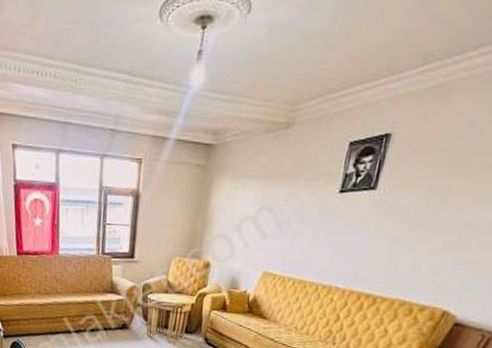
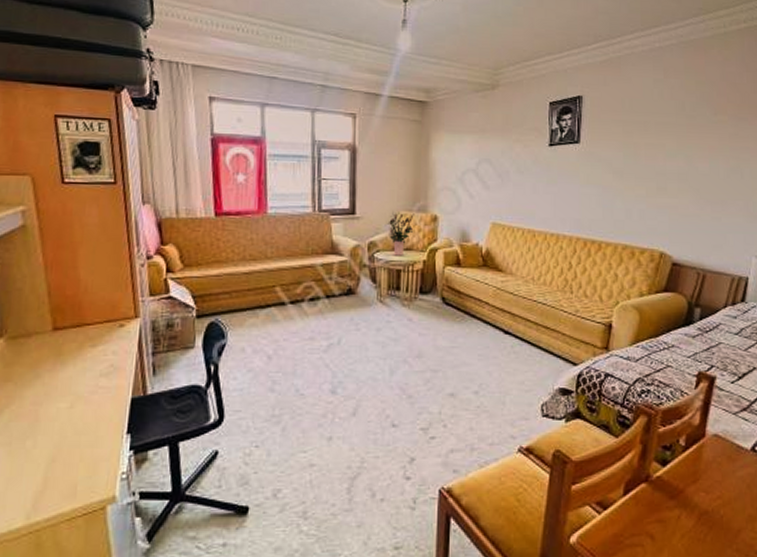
bouquet: none [161,257,188,299] -> present [387,211,414,256]

